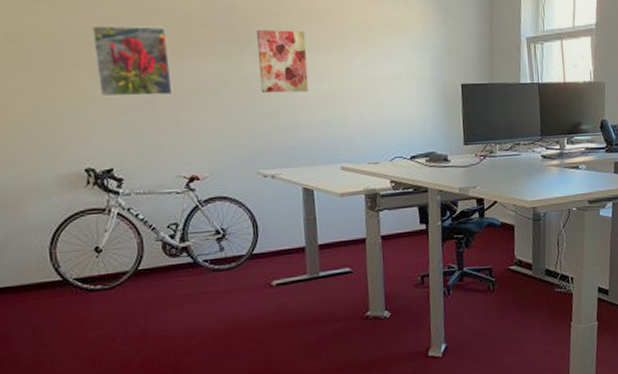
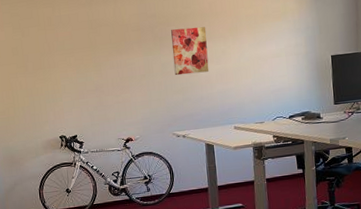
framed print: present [90,25,173,97] -> none [62,35,115,87]

